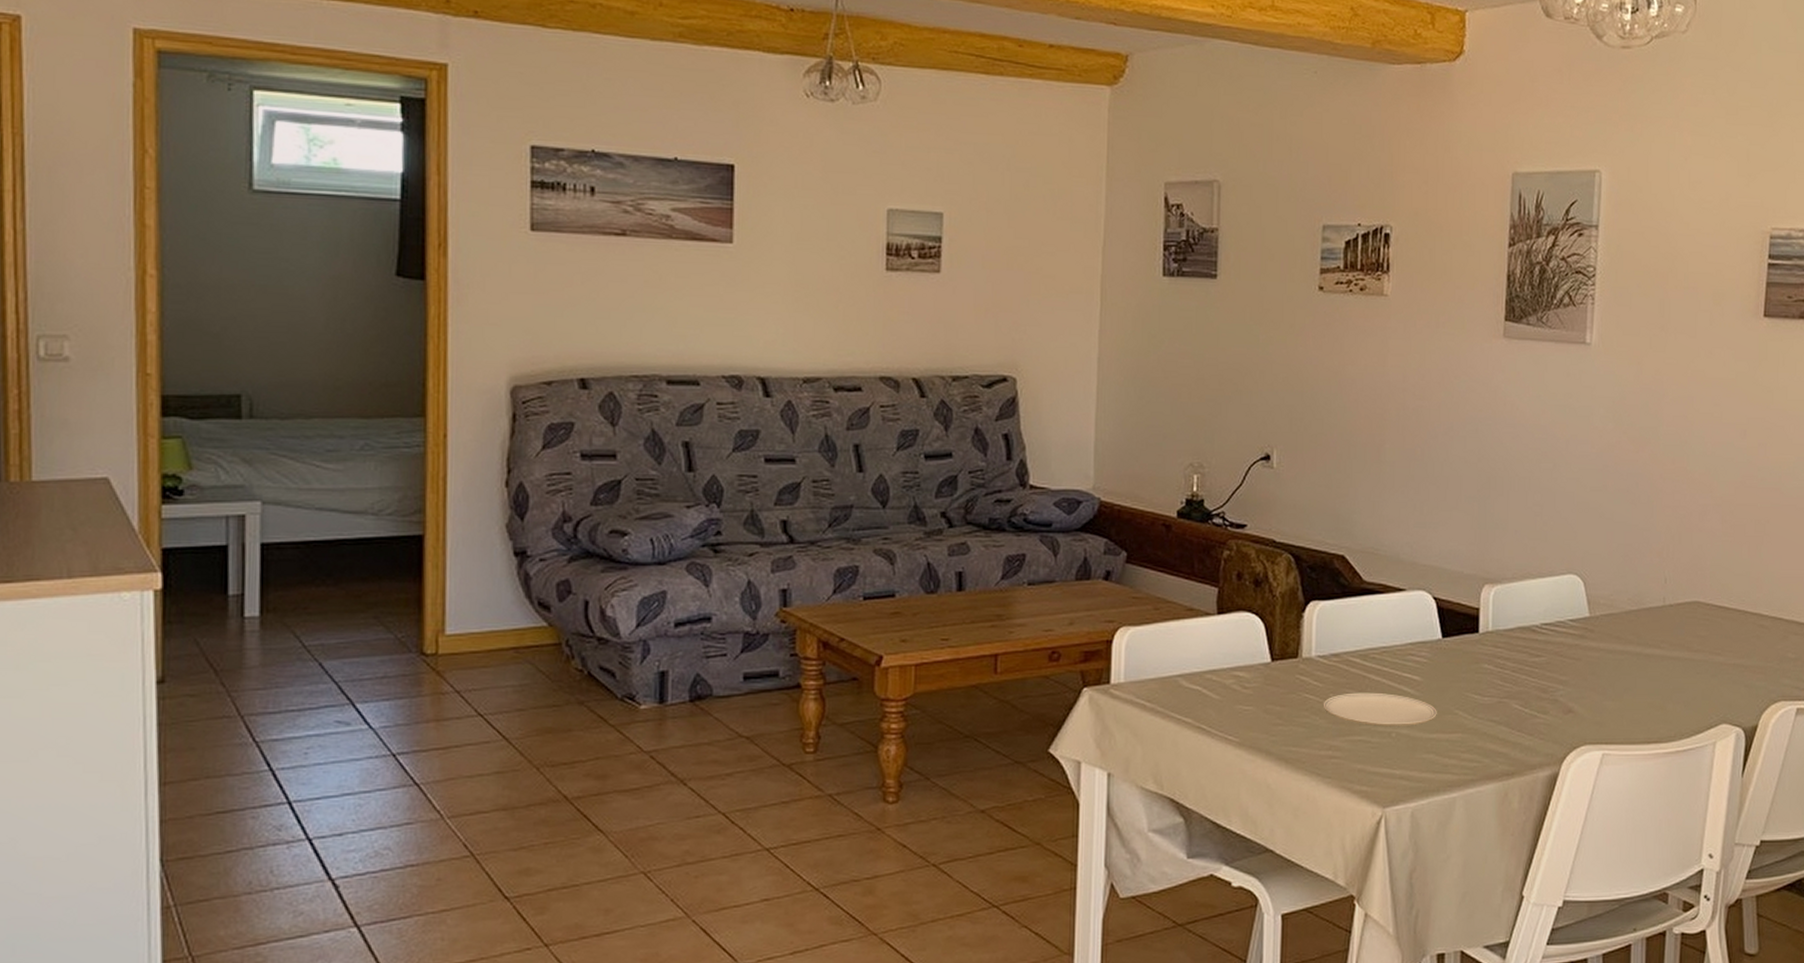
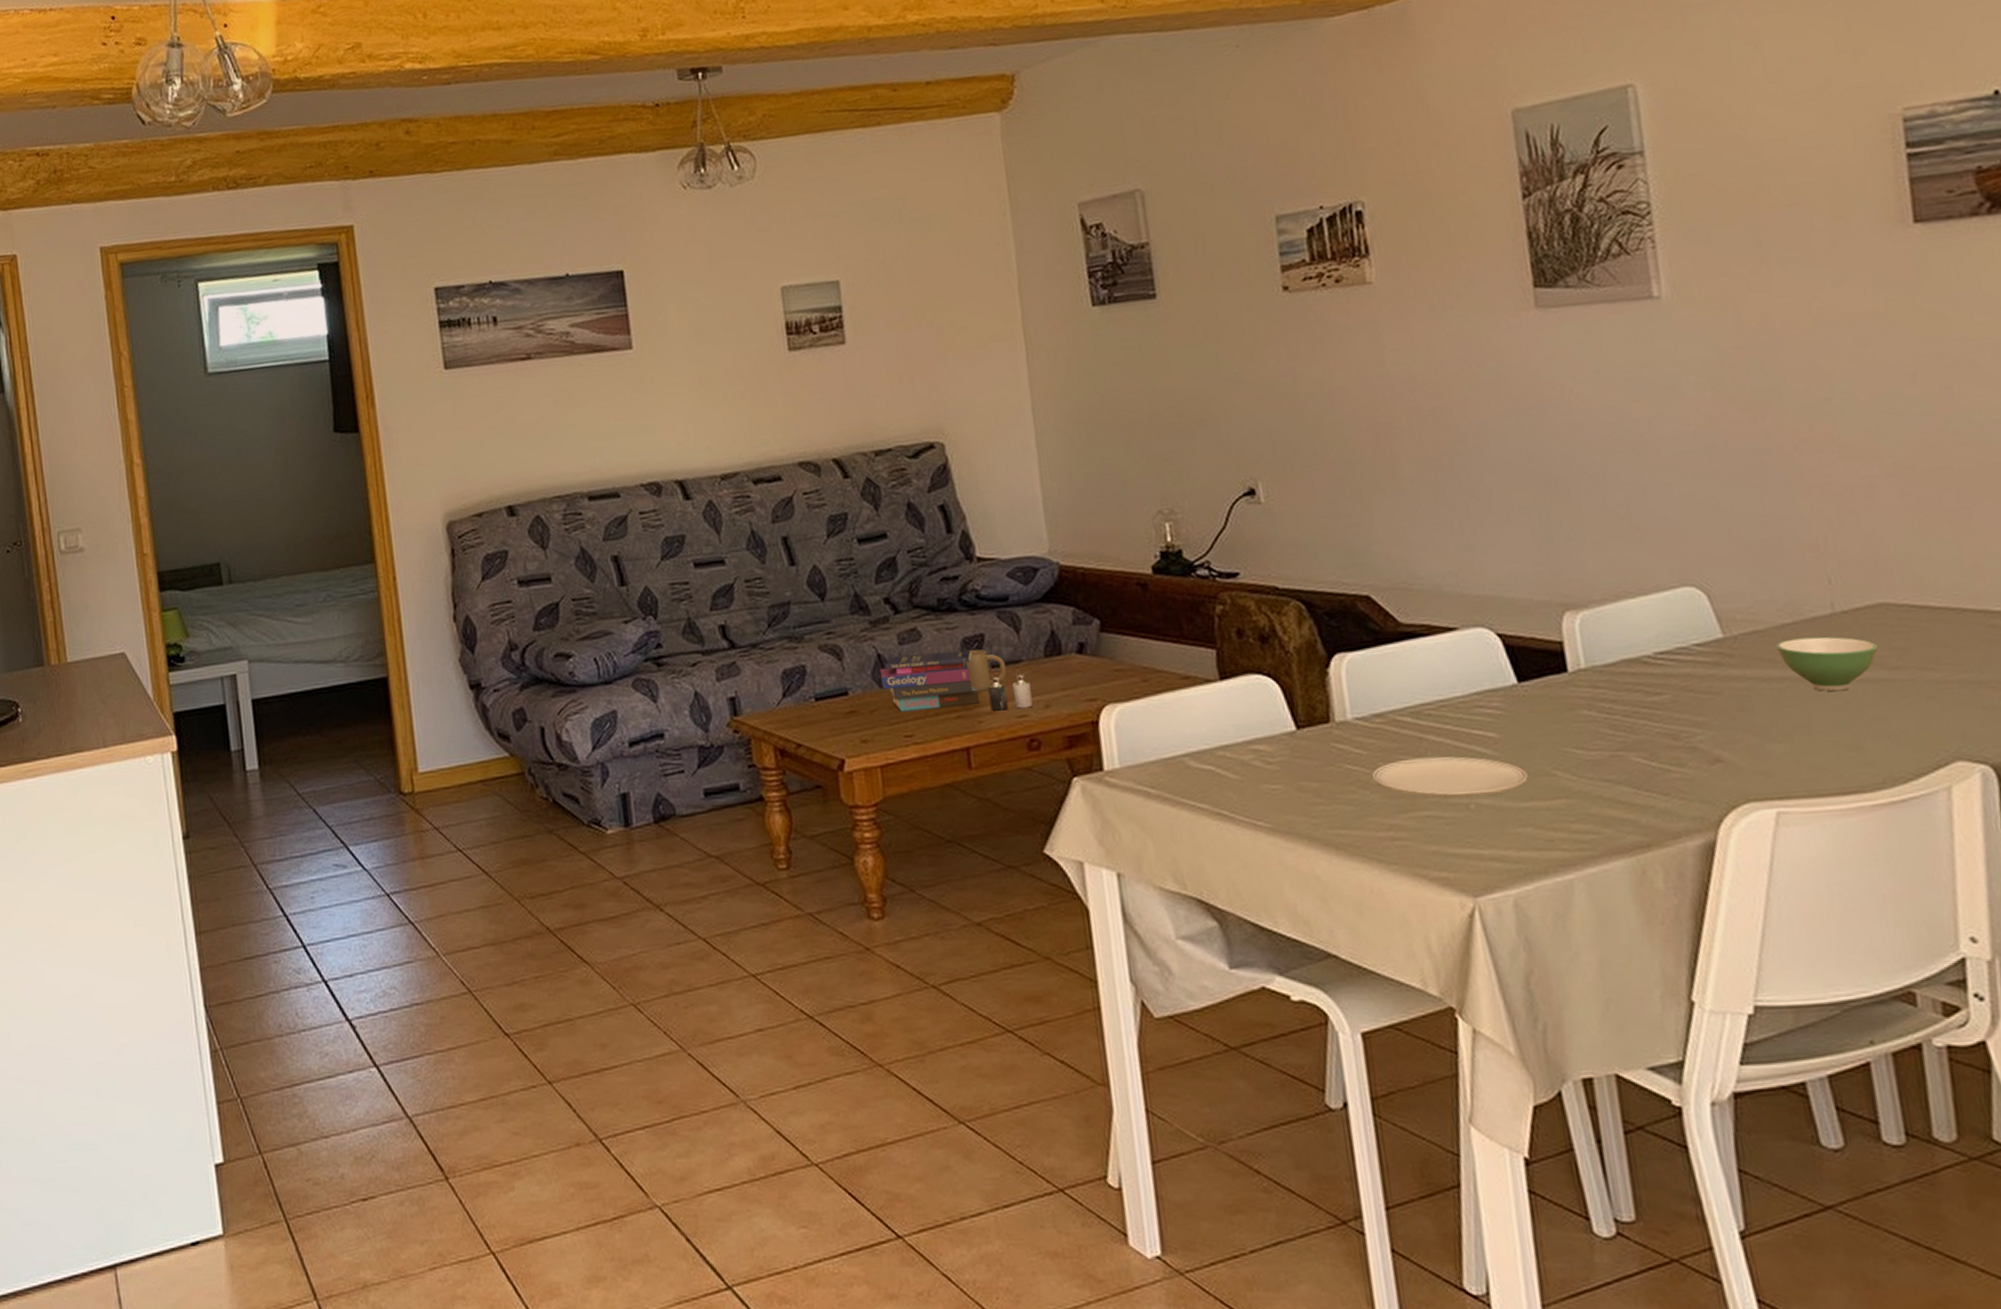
books: none [927,566,1013,617] -> present [879,649,979,712]
mug: none [1005,567,1041,606] -> present [965,649,1007,693]
candle: none [1021,593,1059,624] -> present [988,674,1033,711]
bowl: none [1622,622,1688,665] -> present [1775,636,1878,692]

